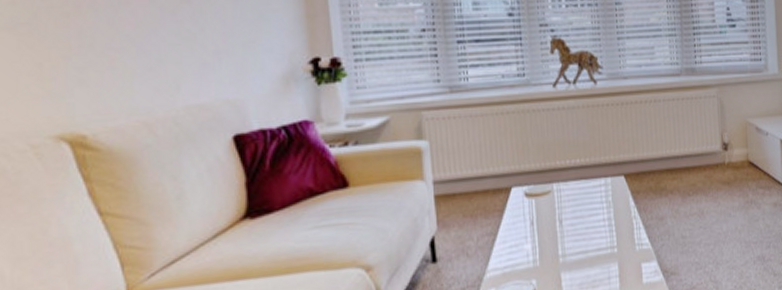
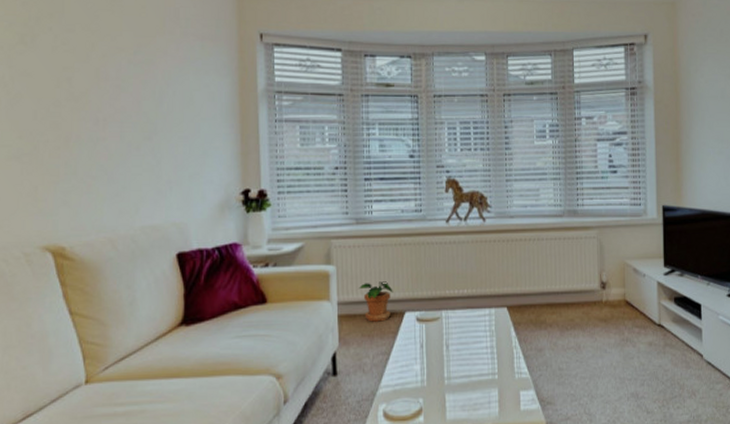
potted plant: none [457,155,497,201] -> present [359,281,393,322]

